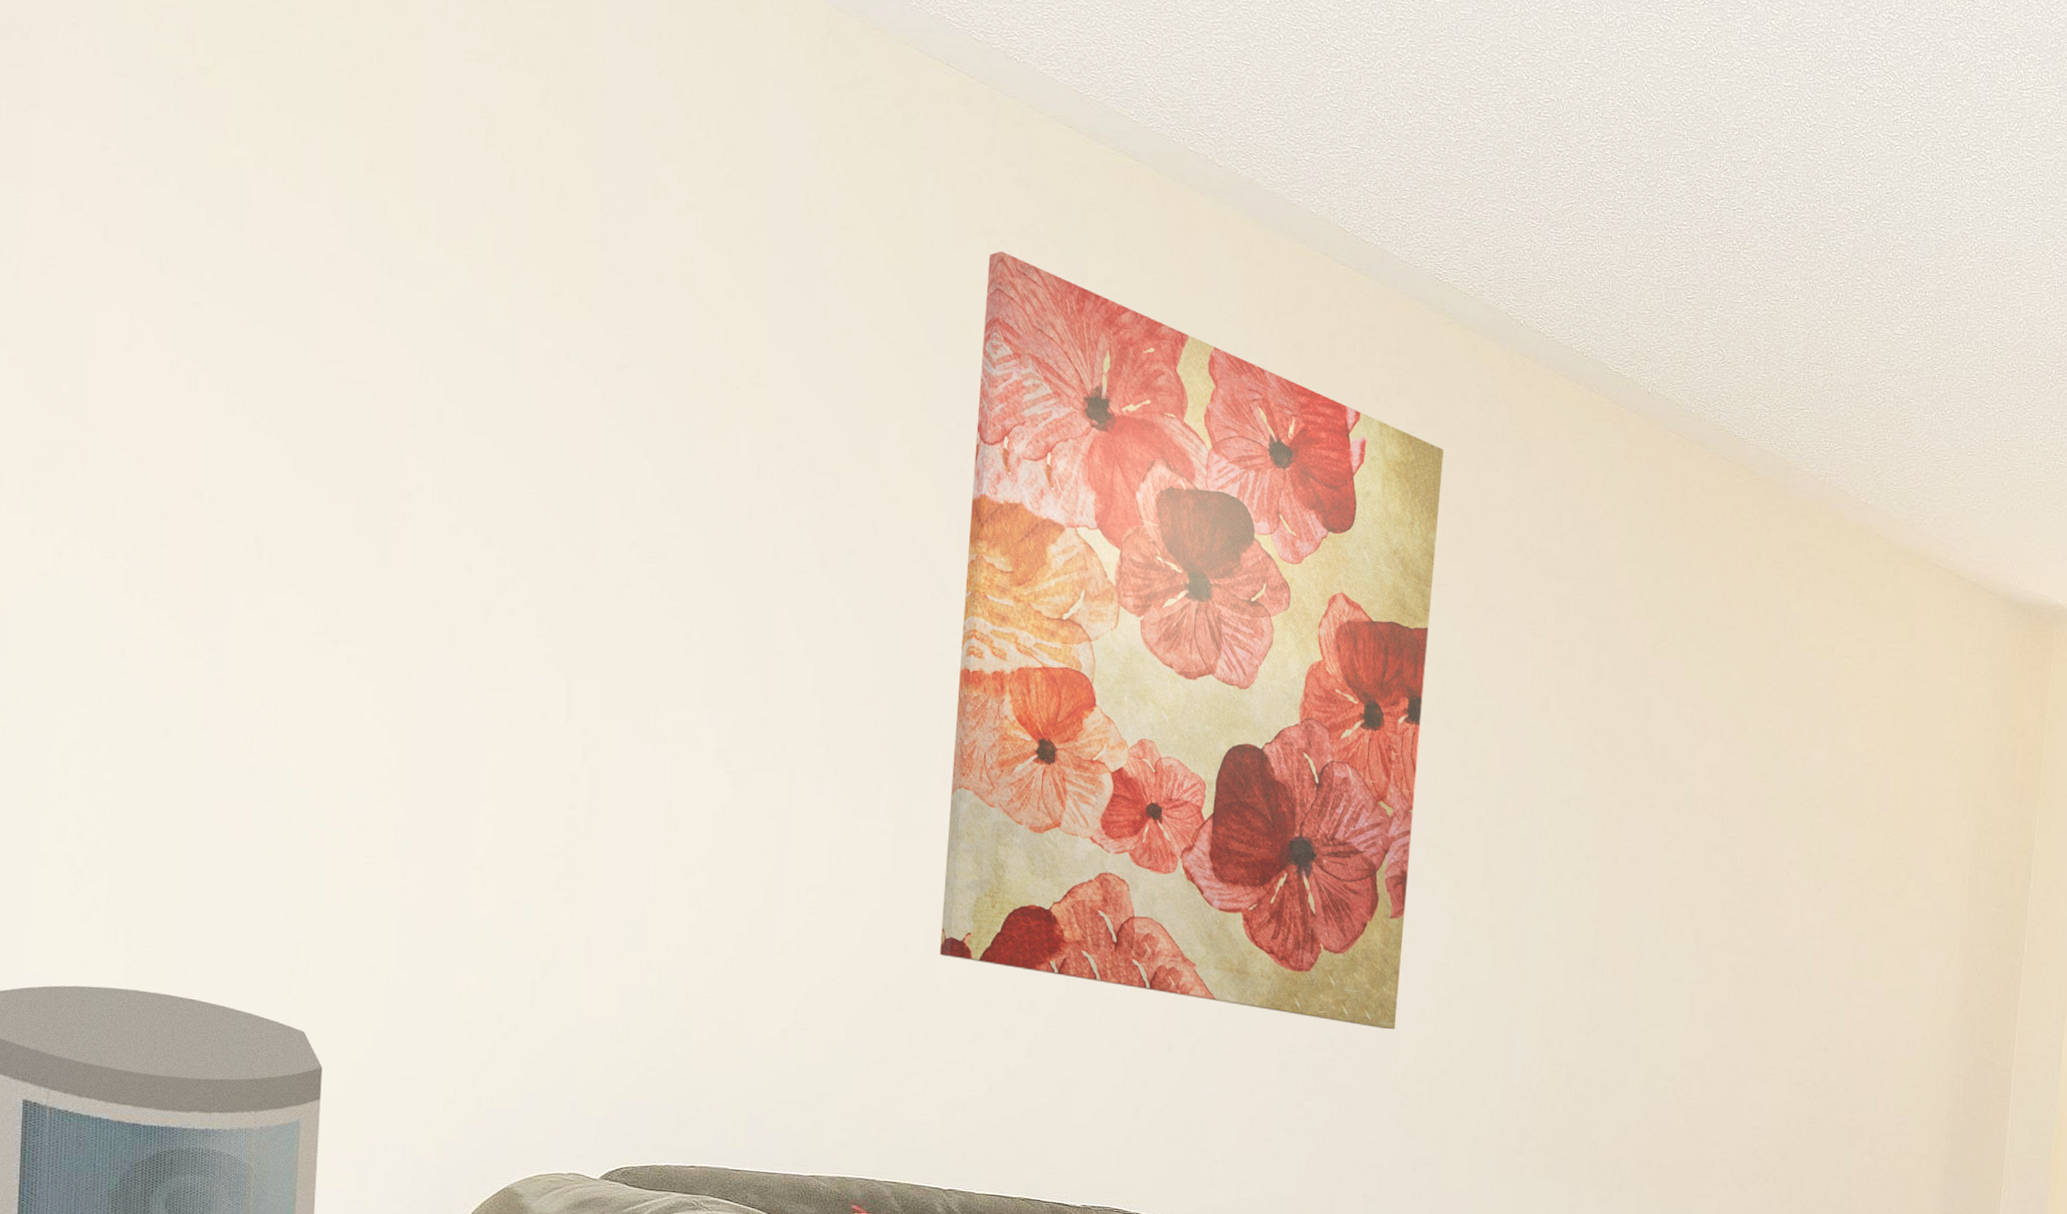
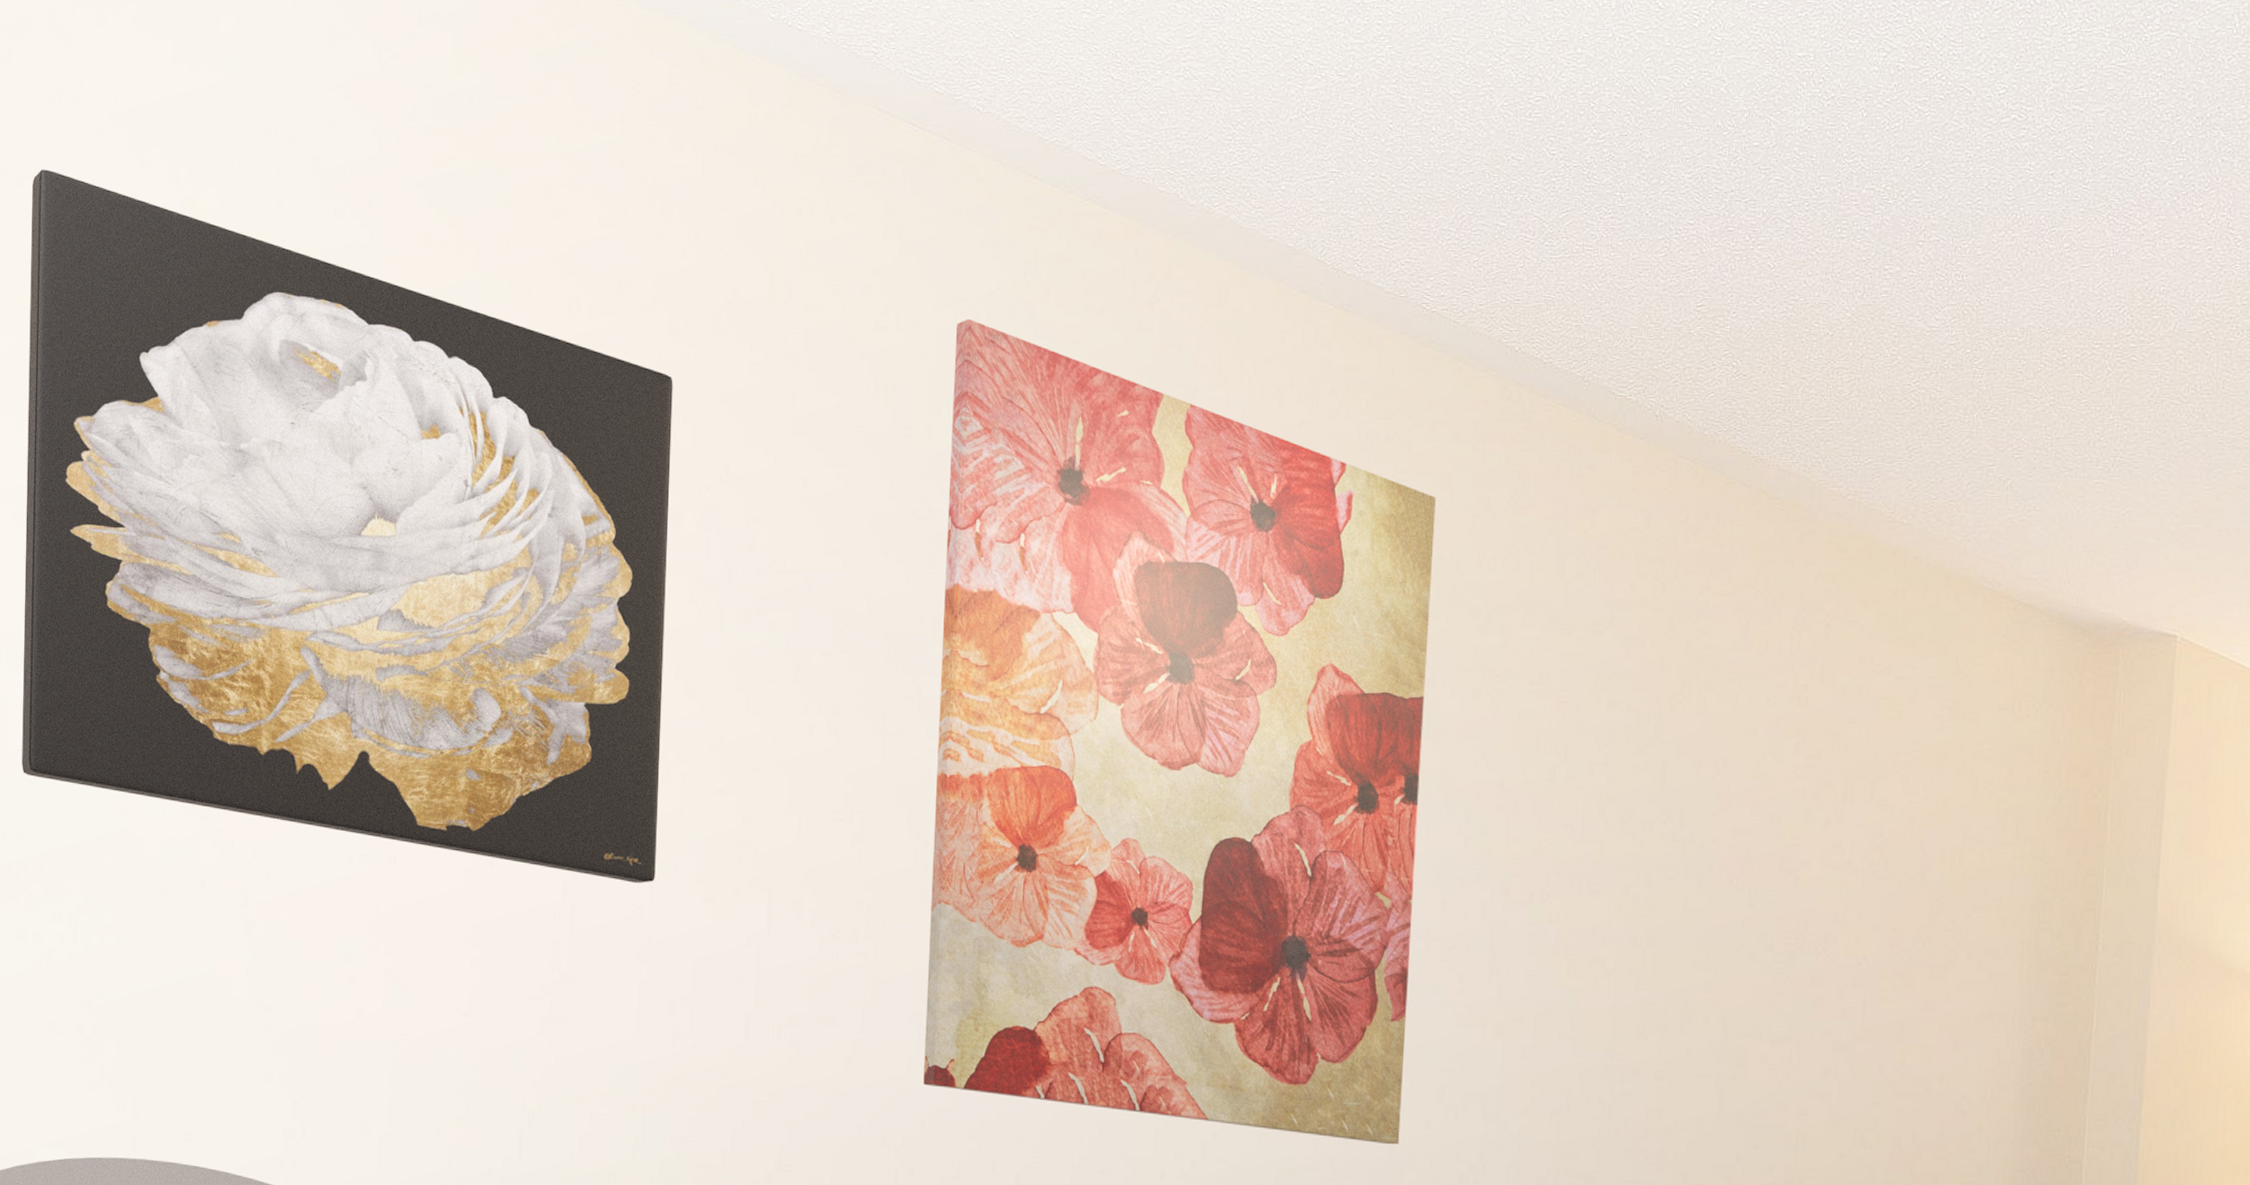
wall art: none [13,24,706,753] -> present [22,169,673,883]

